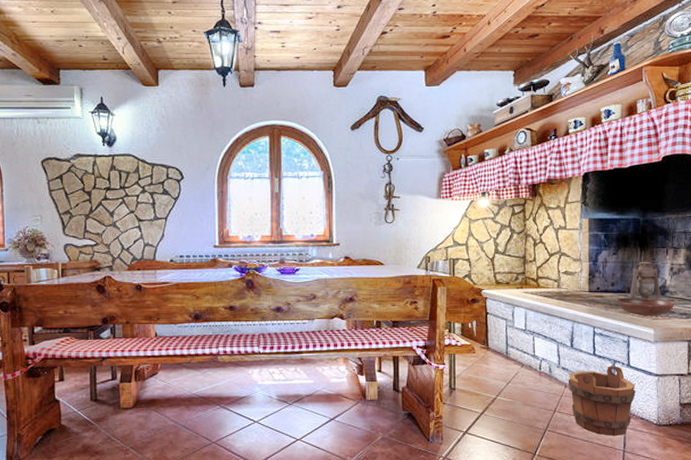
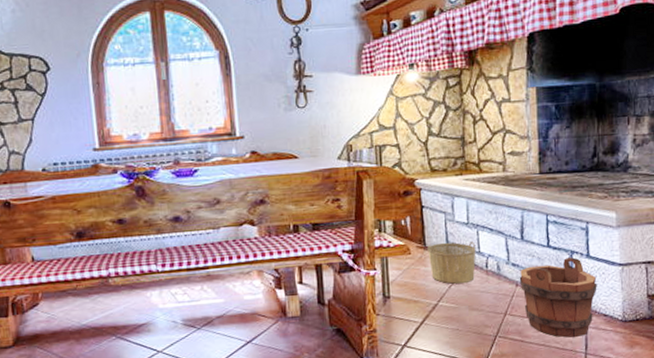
basket: none [490,345,532,382] -> present [427,241,476,284]
wooden bowl: present [616,297,675,317] -> none [571,176,639,198]
lantern: present [626,261,661,301] -> none [582,133,622,179]

